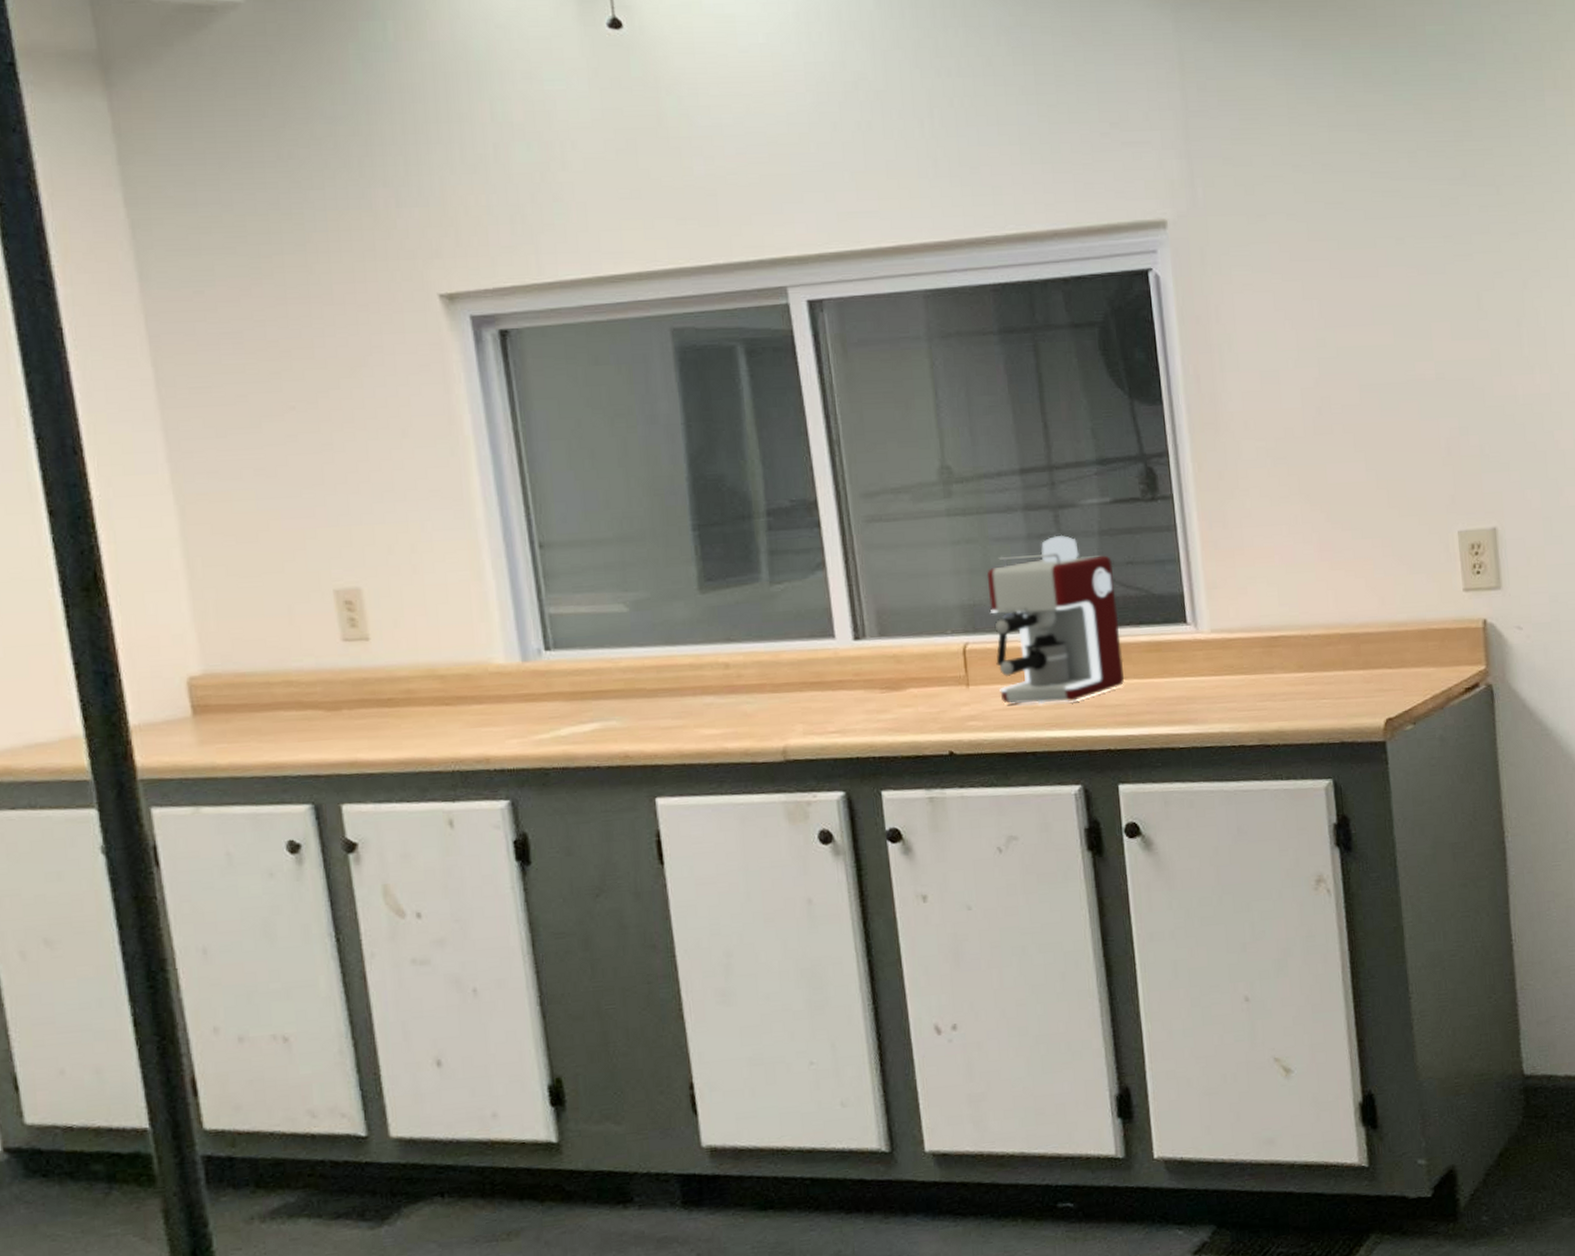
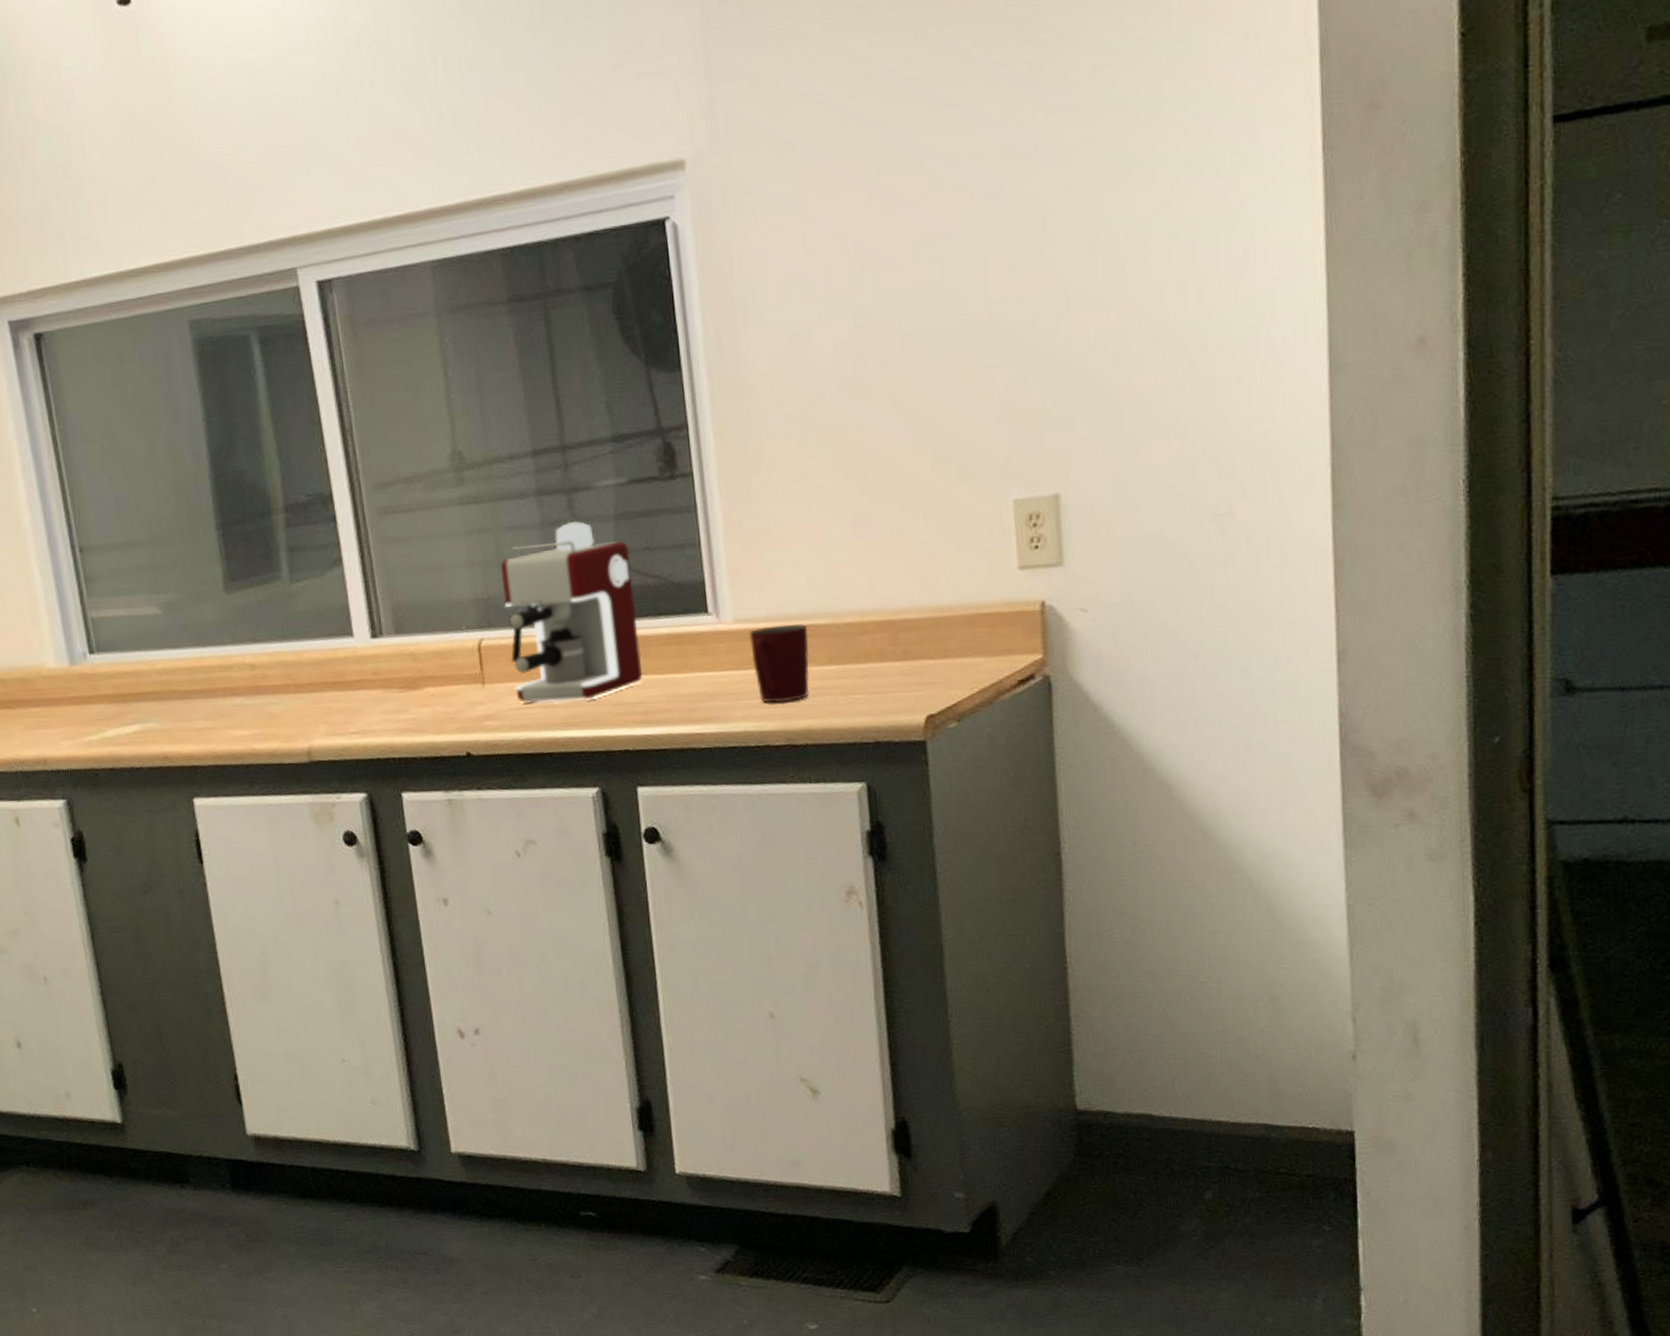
mug: none [1224,635,1281,707] -> present [748,624,810,703]

